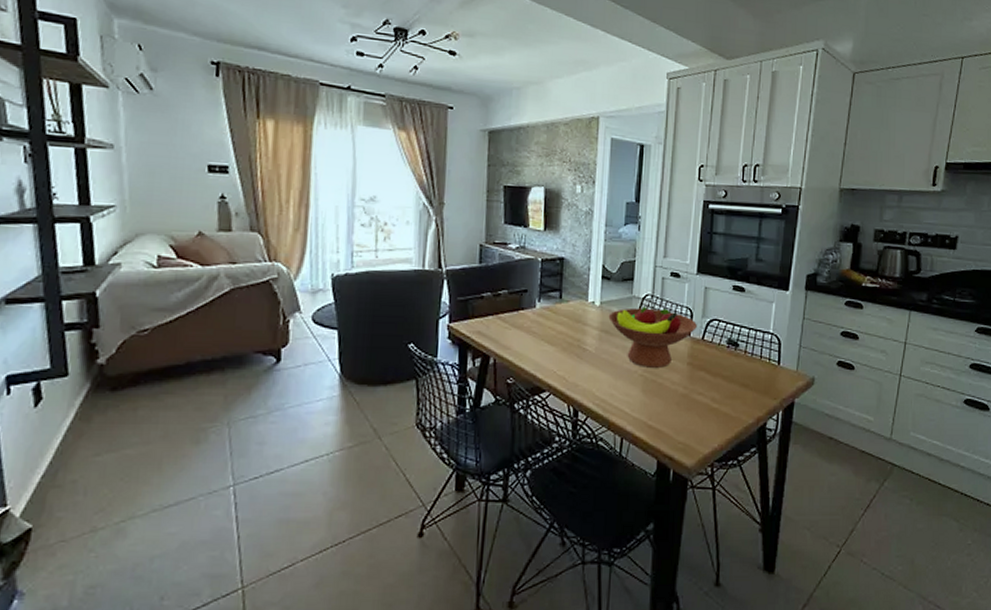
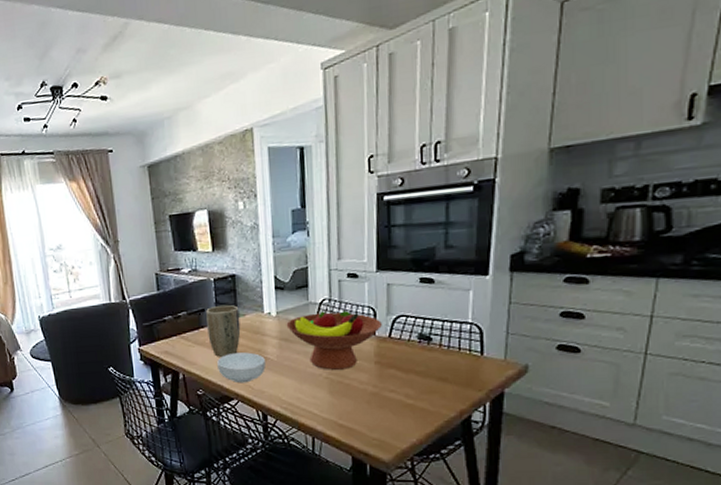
plant pot: none [527,287,564,344] -> present [206,304,241,357]
cereal bowl: none [533,341,583,375] -> present [217,352,266,384]

